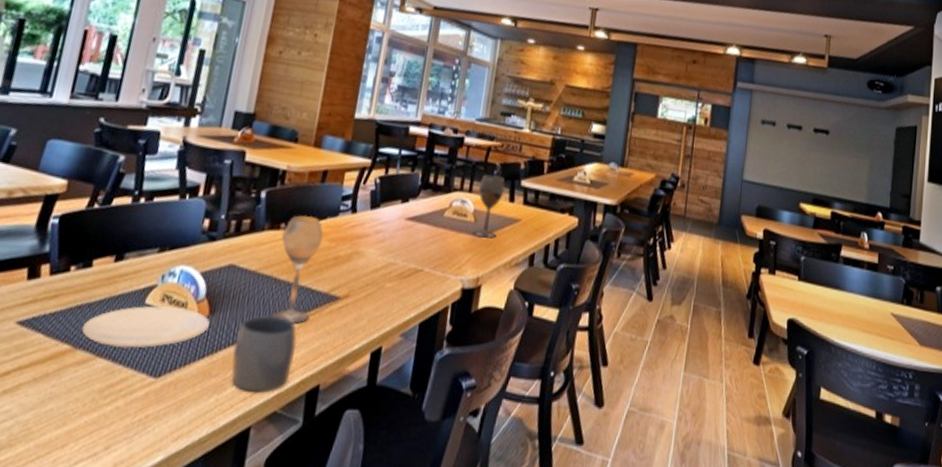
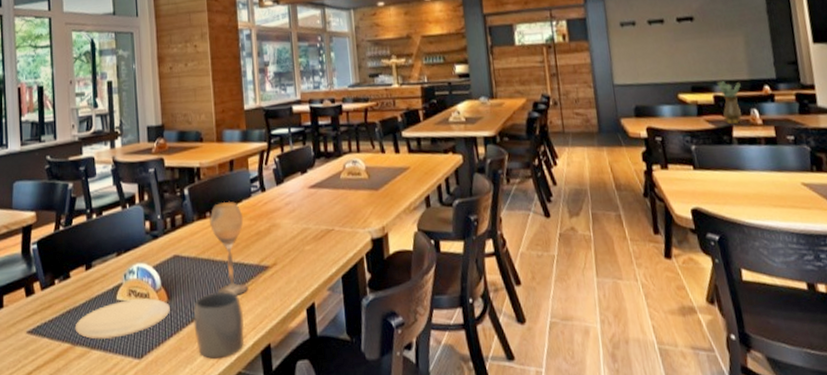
wine glass: present [473,174,505,239] -> none [365,131,391,191]
vase: none [835,196,857,243] -> present [716,79,742,124]

